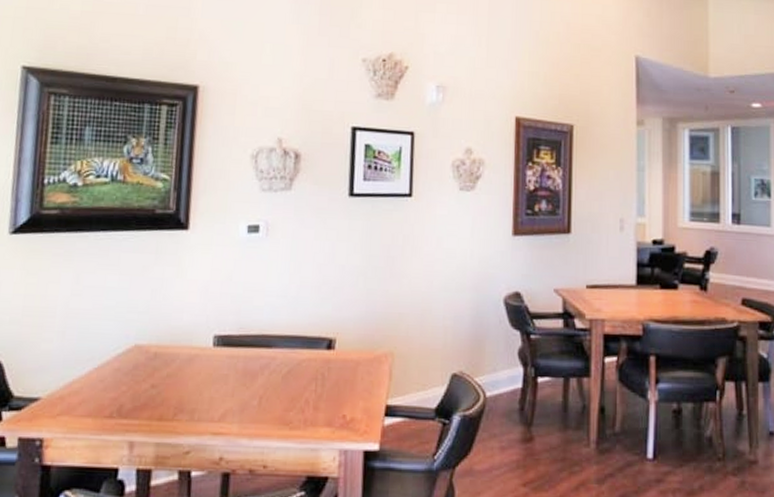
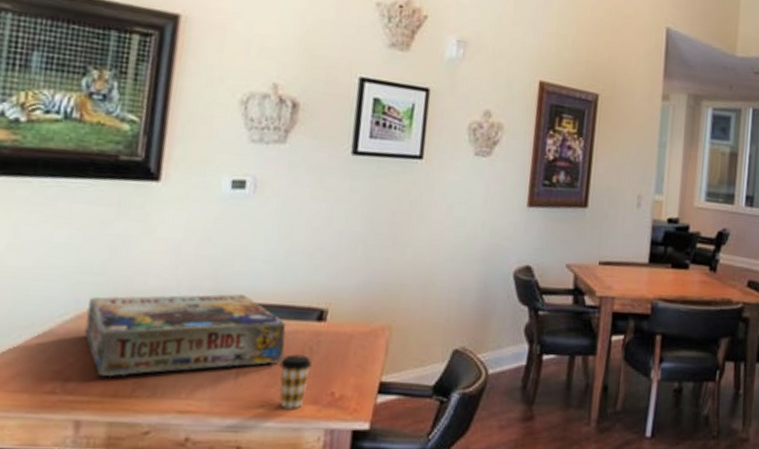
board game: none [134,327,300,402] -> present [84,294,287,376]
coffee cup: none [296,380,325,431] -> present [279,354,312,409]

